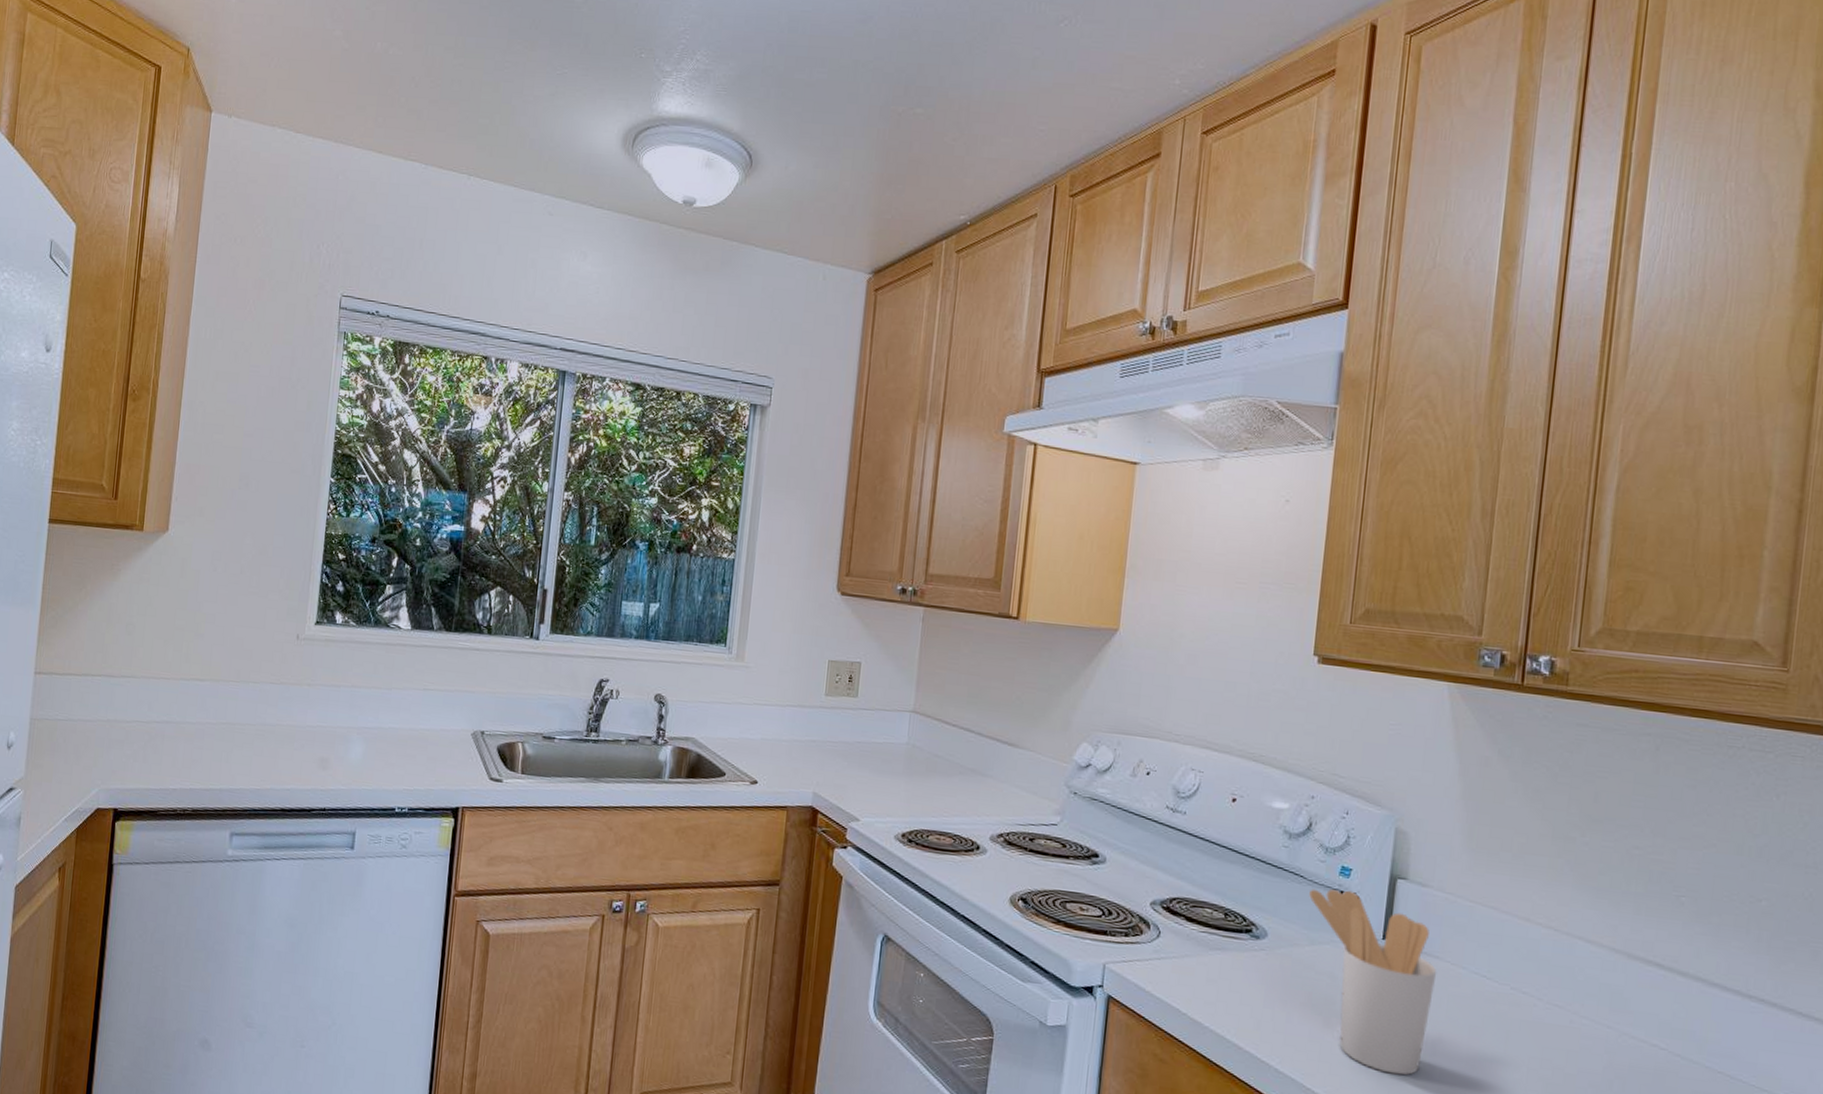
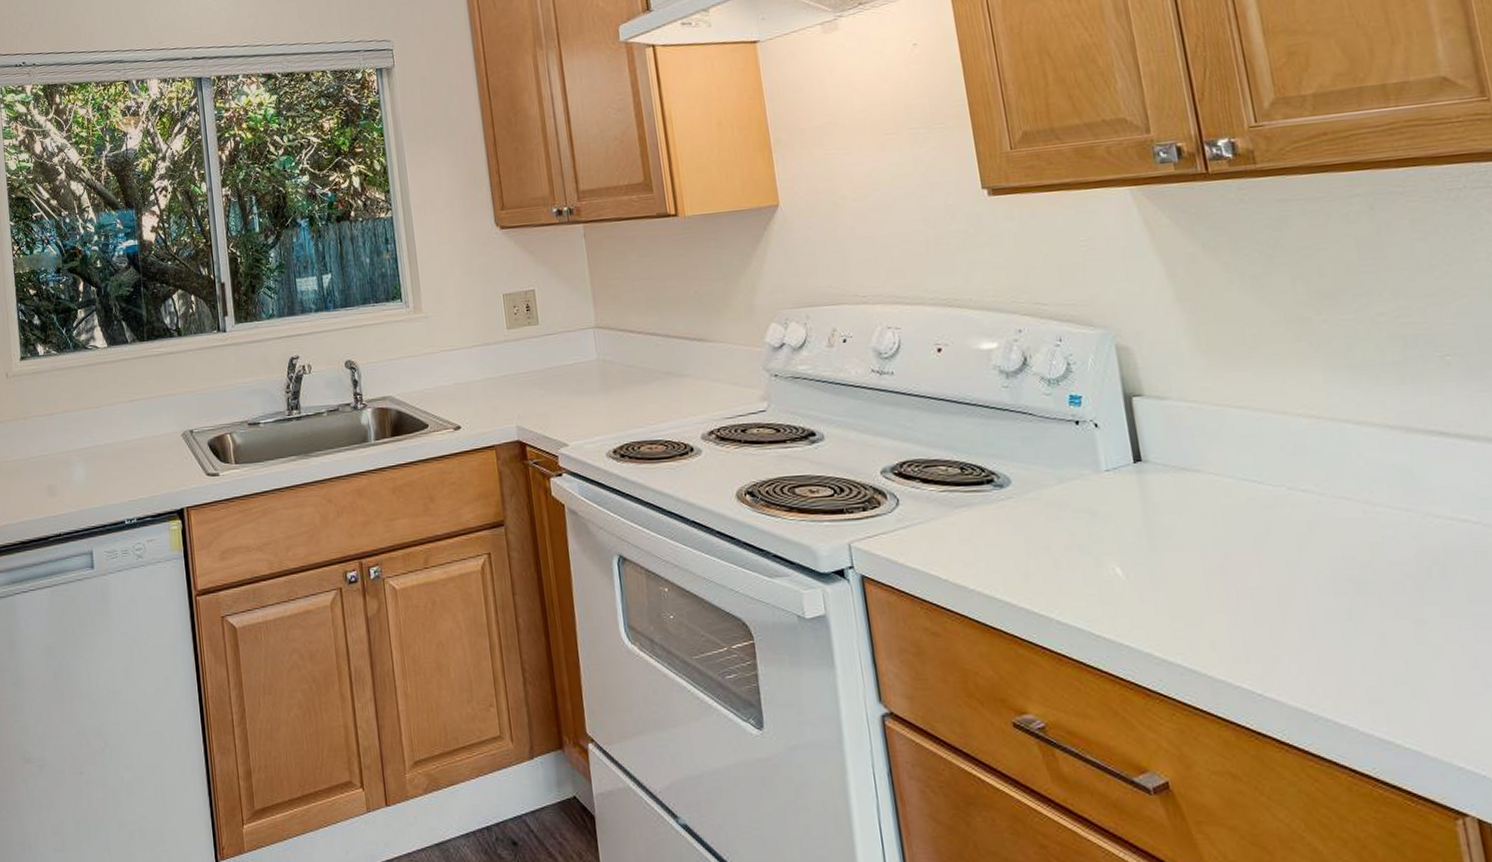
utensil holder: present [1309,888,1437,1076] -> none [1043,419,1212,604]

